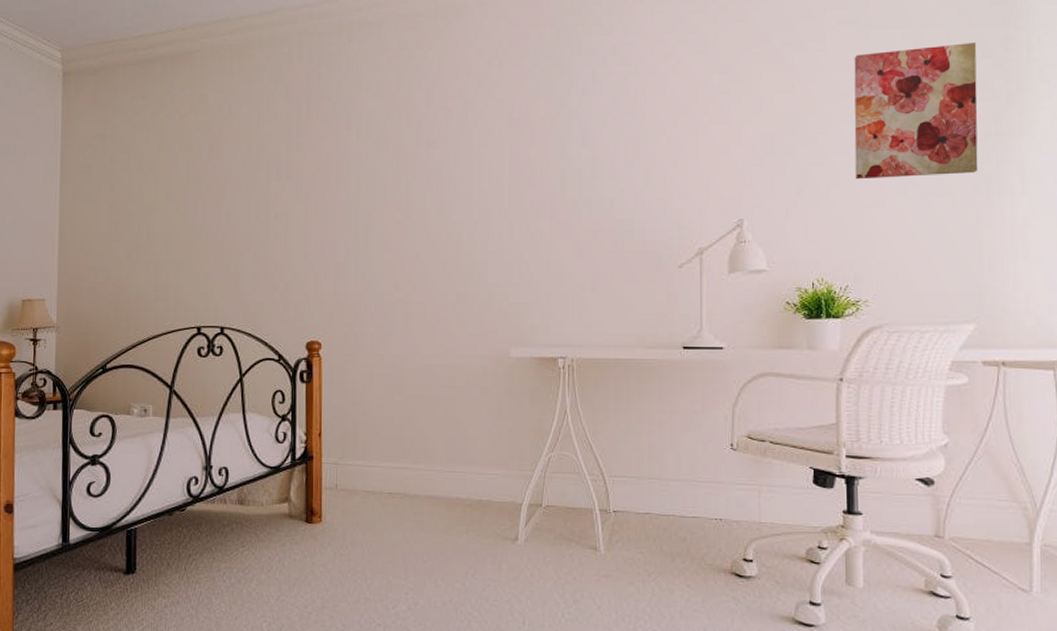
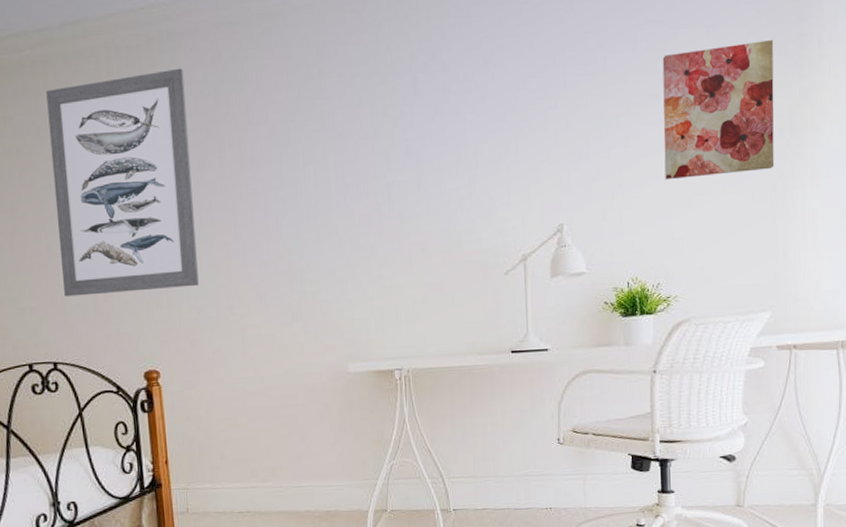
wall art: none [238,55,369,264] -> present [46,68,199,297]

